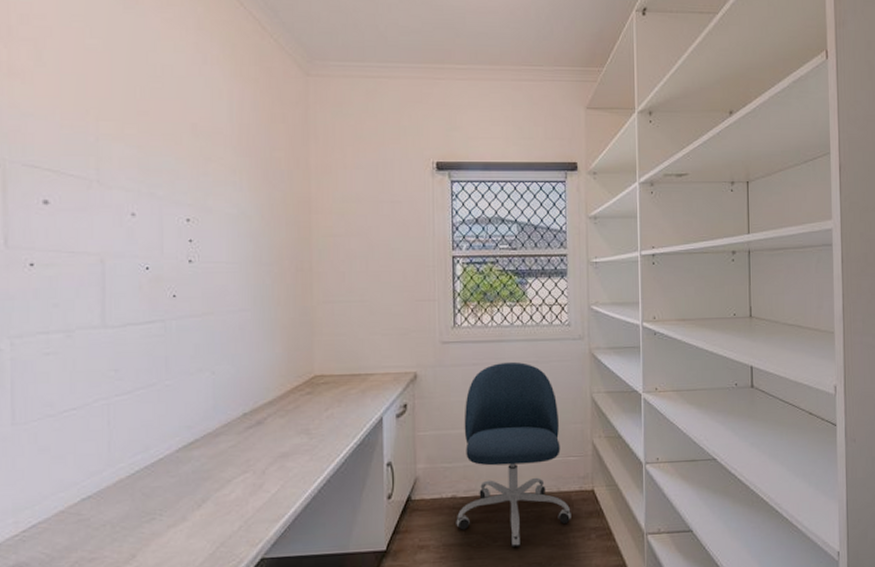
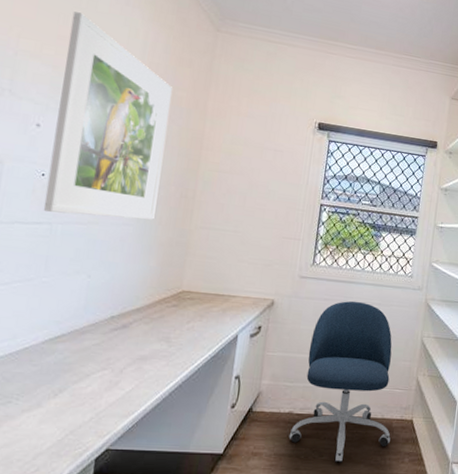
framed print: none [149,81,272,308] -> present [43,11,172,220]

